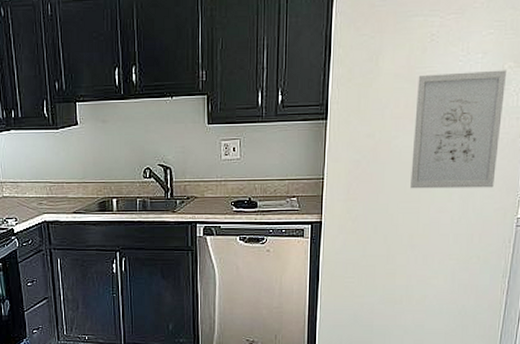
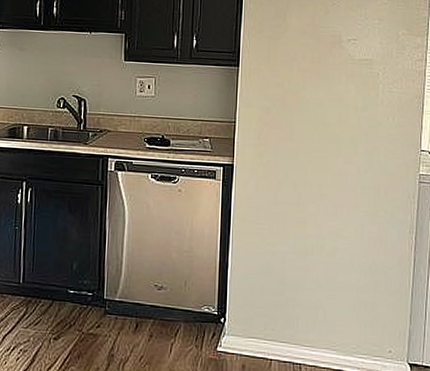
wall art: present [410,70,508,189] -> none [318,33,402,144]

